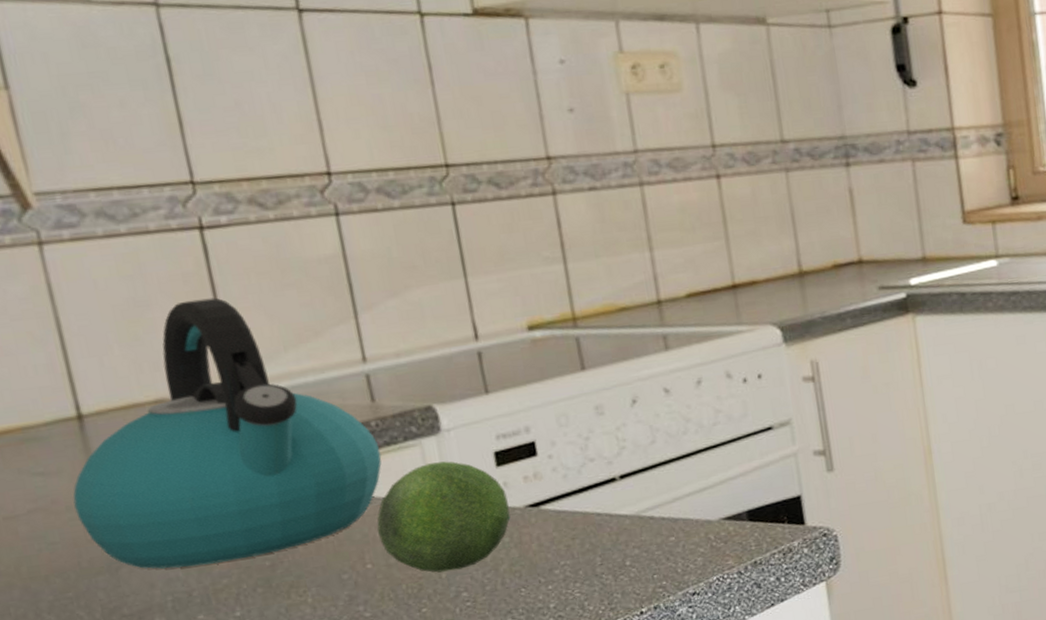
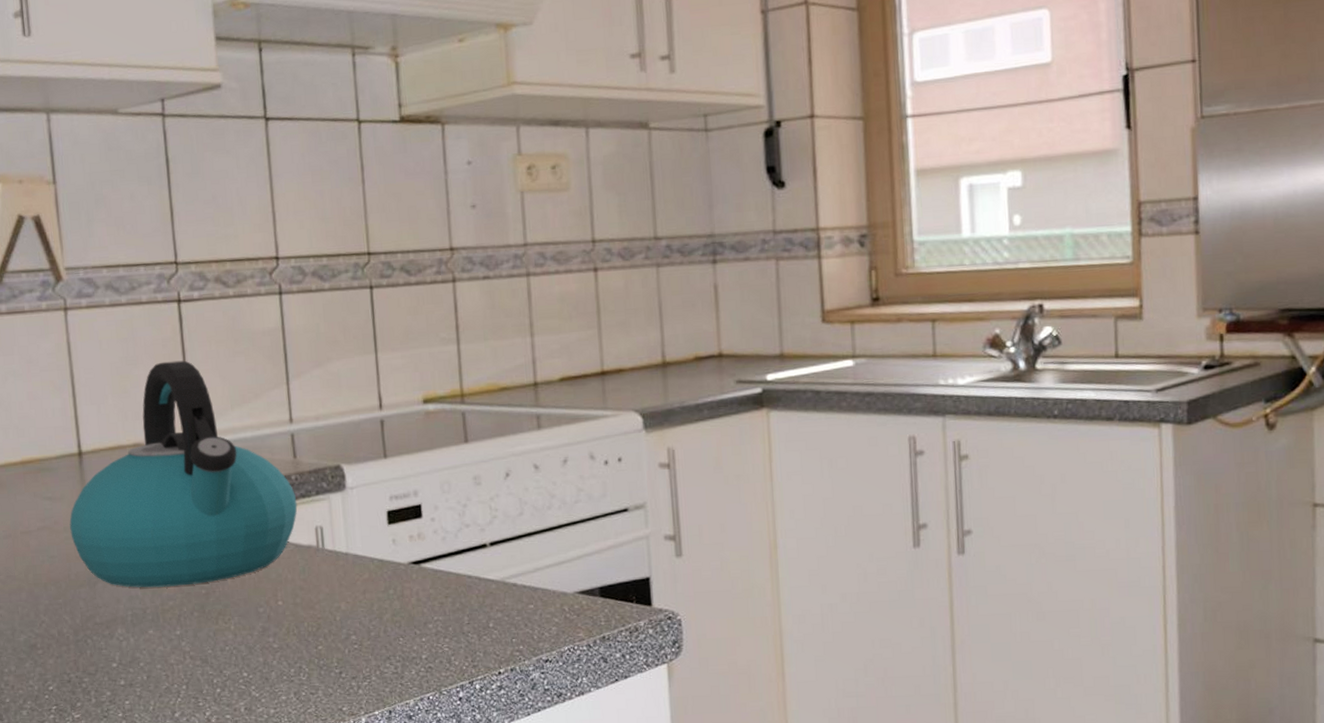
fruit: present [377,461,511,573] -> none [289,516,396,615]

